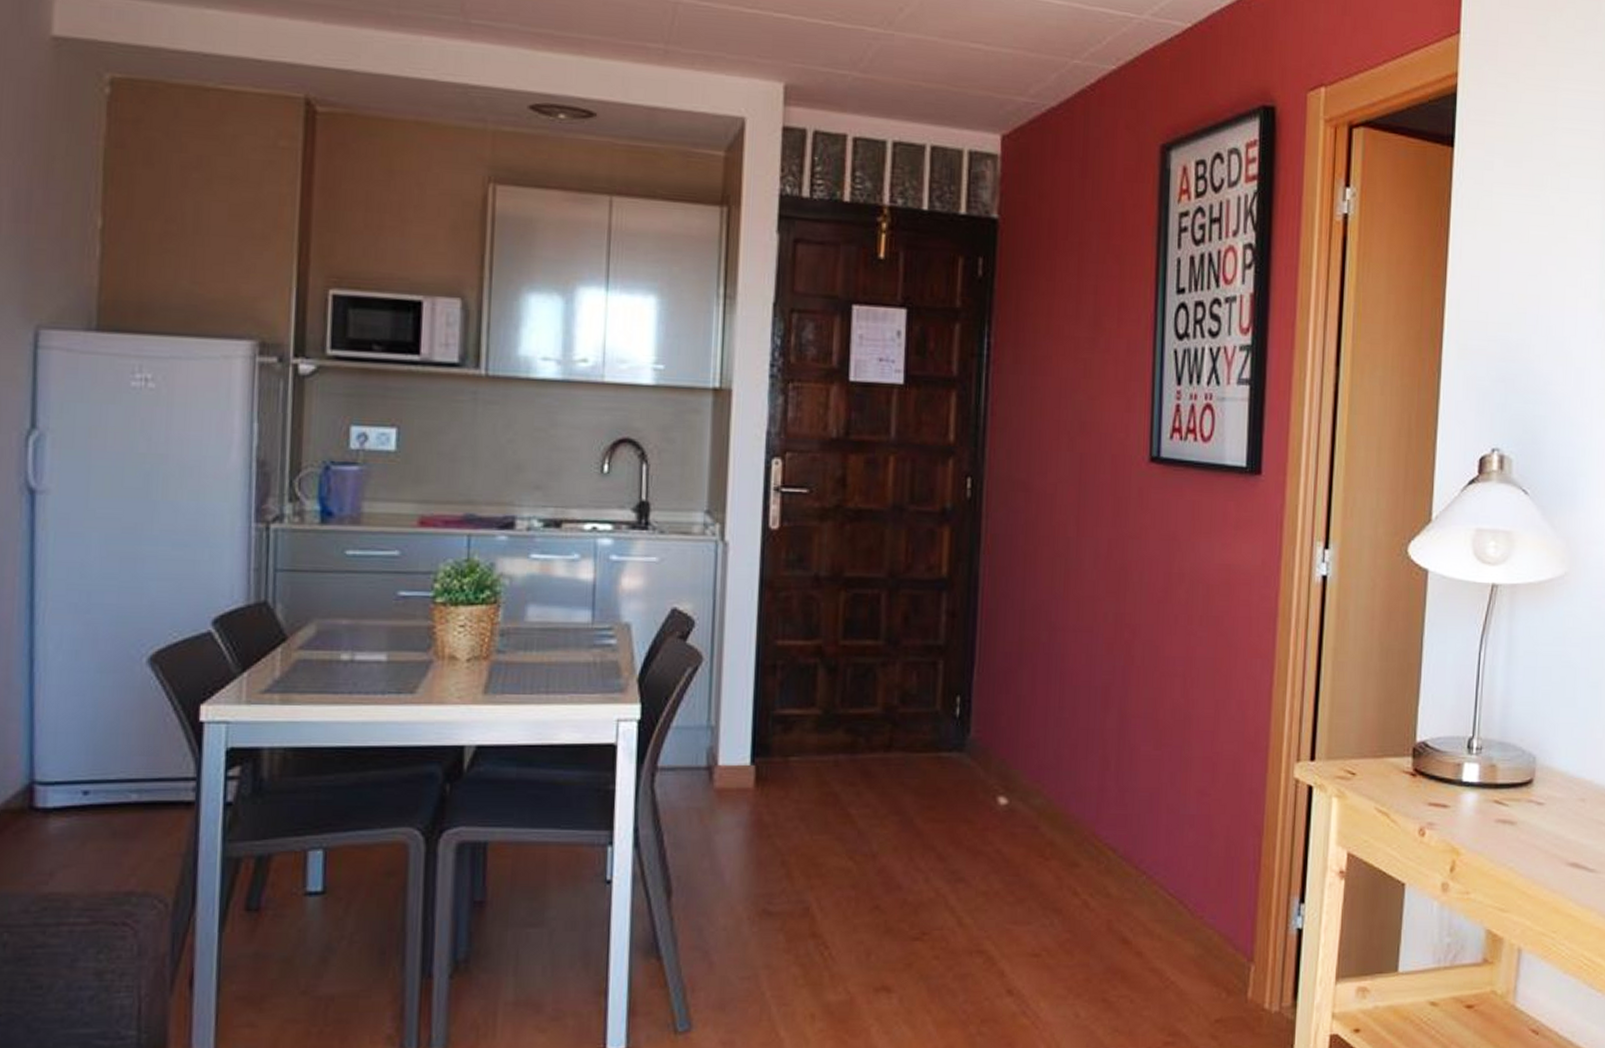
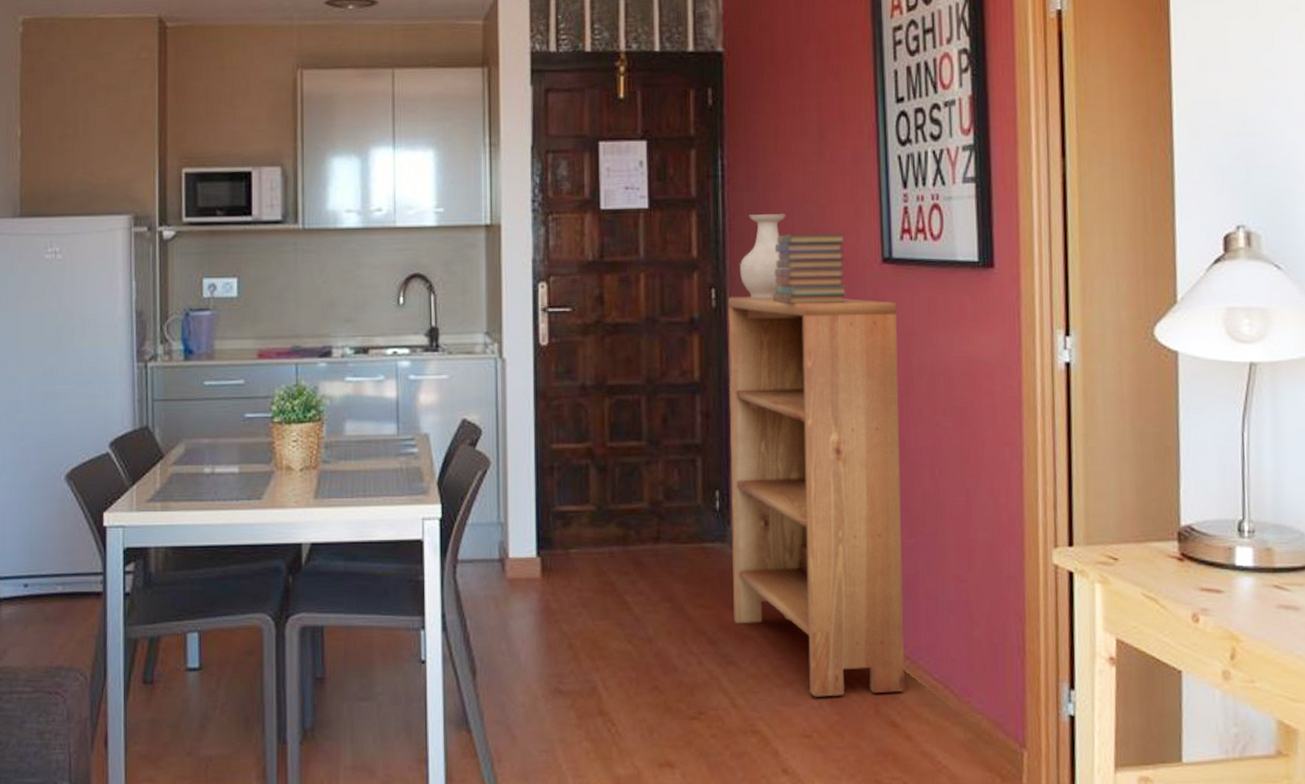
bookshelf: none [967,488,1161,914] -> present [727,297,905,697]
vase: none [999,399,1060,494] -> present [740,213,796,300]
book stack: none [1032,423,1115,503] -> present [772,232,847,305]

